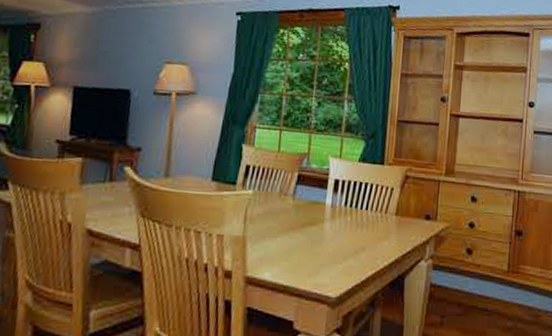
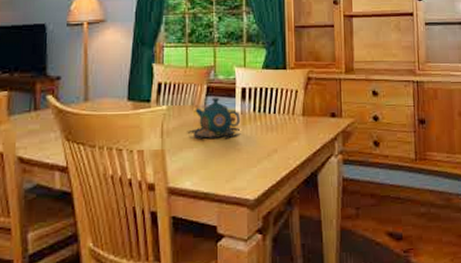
teapot: none [272,186,331,232] -> present [187,97,241,140]

